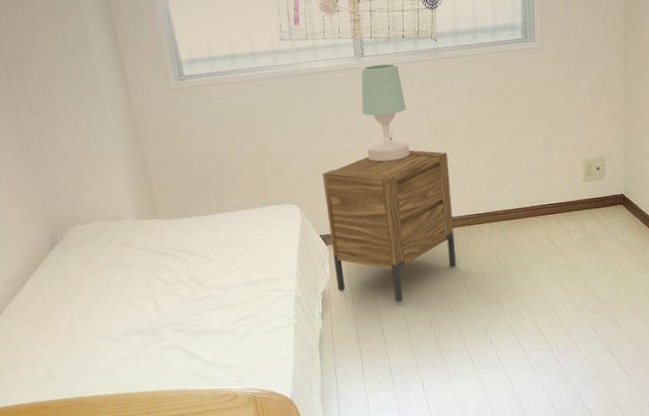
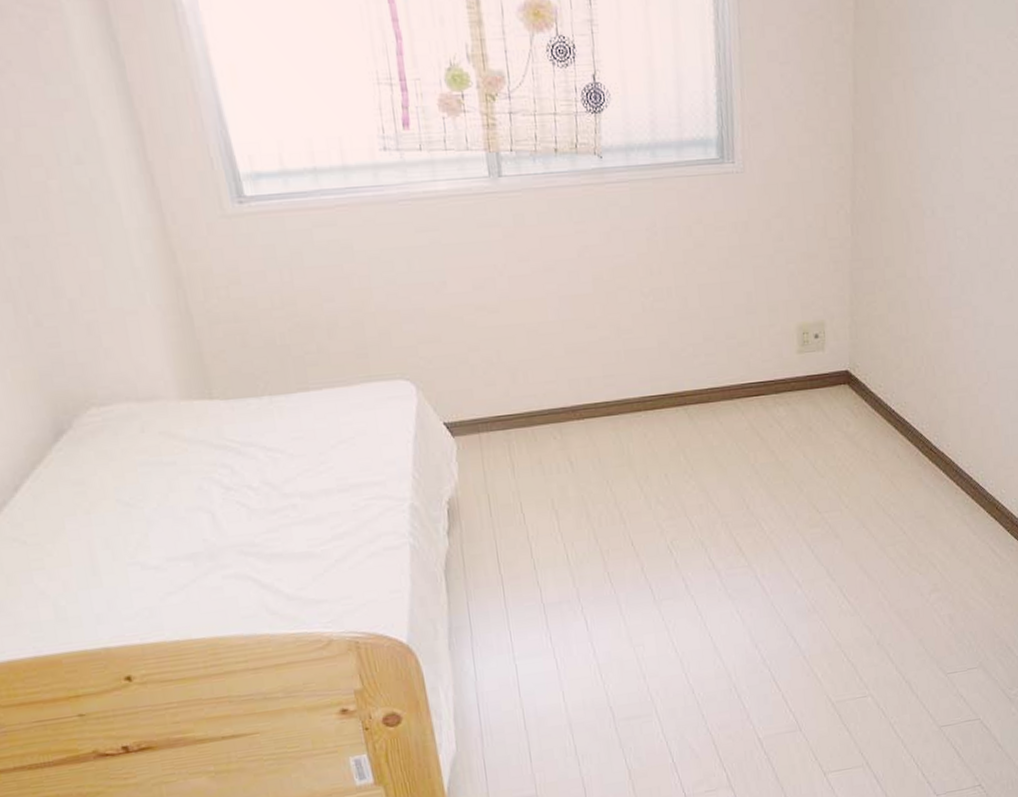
nightstand: present [322,150,456,303] -> none [446,307,630,514]
table lamp: present [361,63,410,162] -> none [498,187,566,323]

